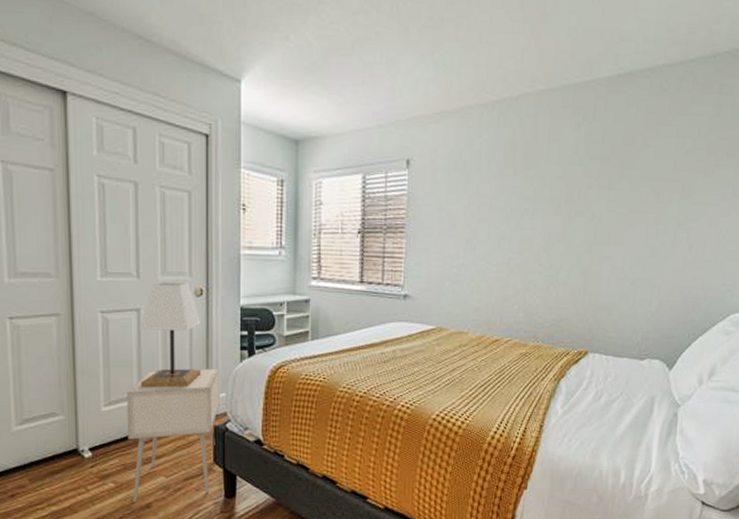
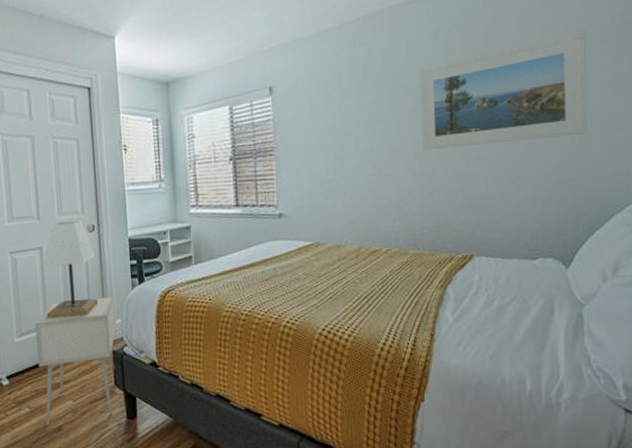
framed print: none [552,145,715,244] -> present [419,34,587,151]

